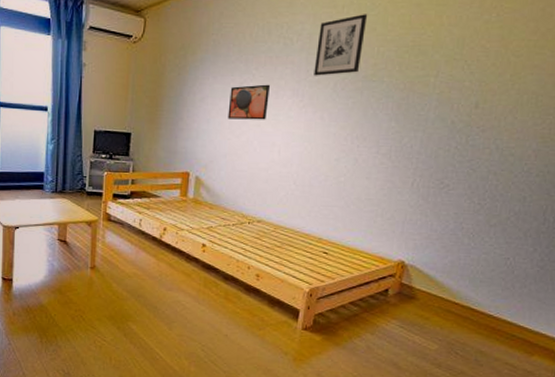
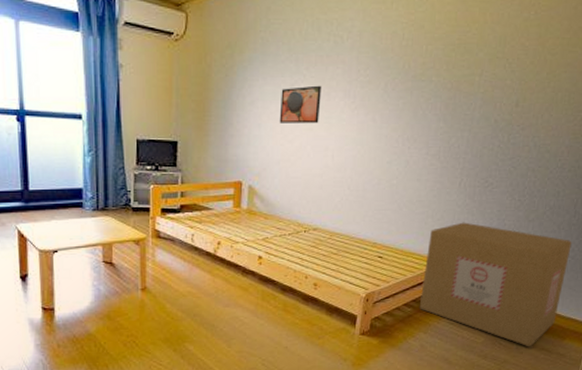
wall art: present [314,14,368,76] -> none [365,10,416,76]
cardboard box: none [366,223,541,360] -> present [419,222,572,347]

